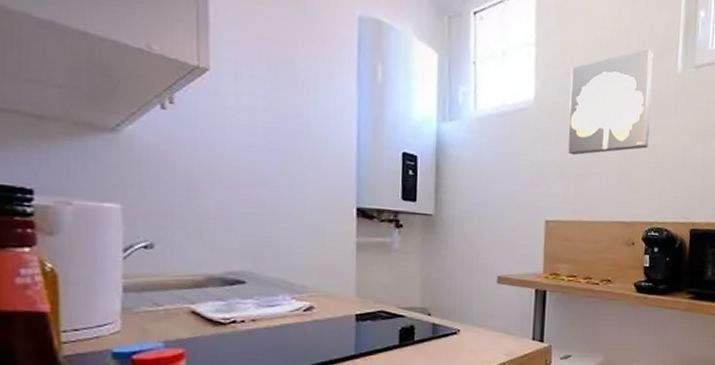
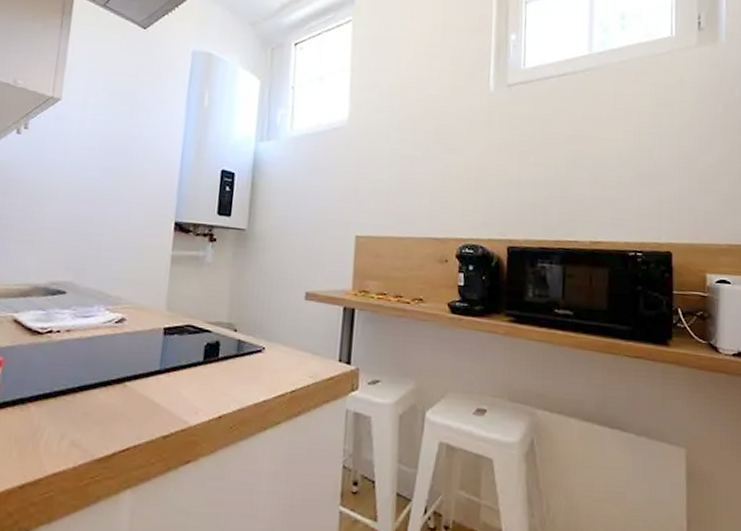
wall art: present [568,49,653,156] -> none [380,71,465,172]

